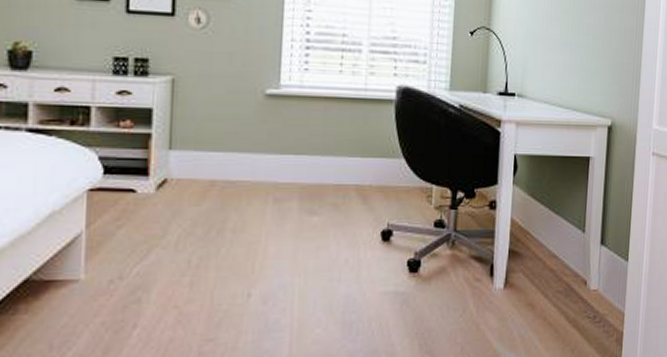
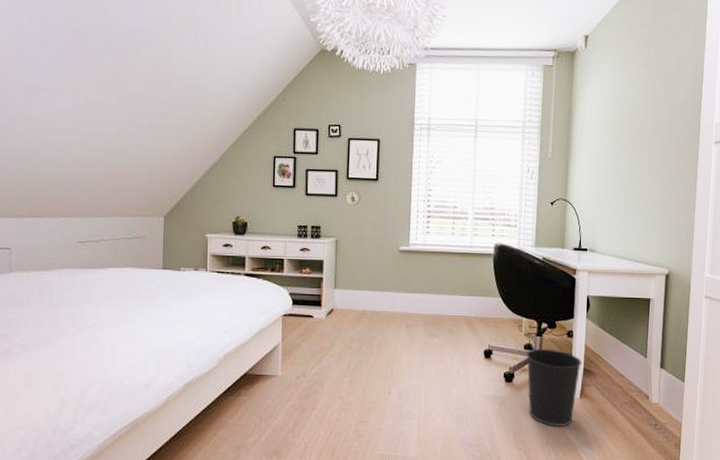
wastebasket: none [436,225,506,328] -> present [526,348,582,426]

